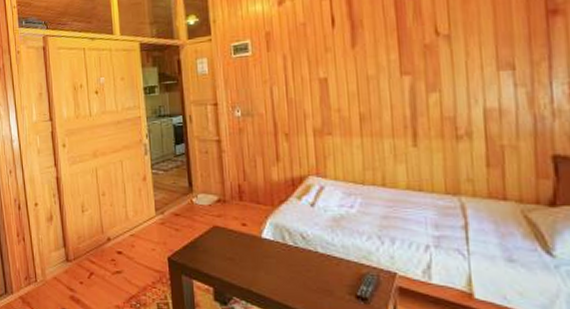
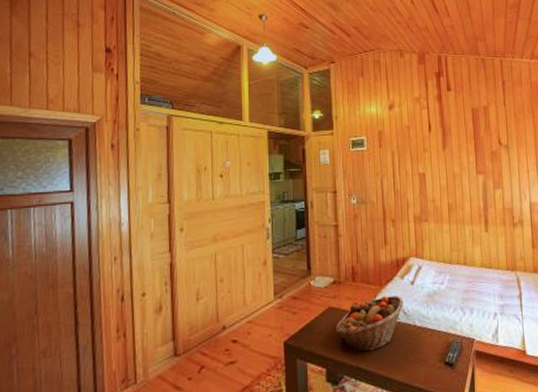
fruit basket: none [221,218,302,275] -> present [335,296,404,352]

